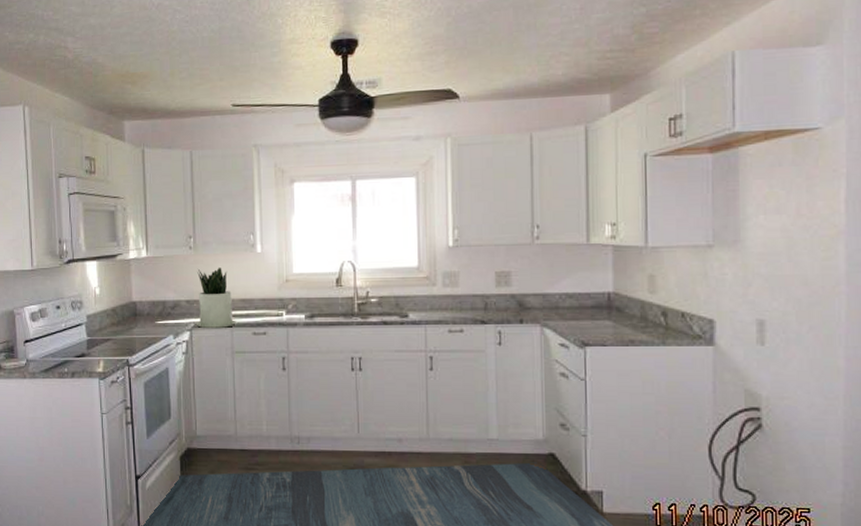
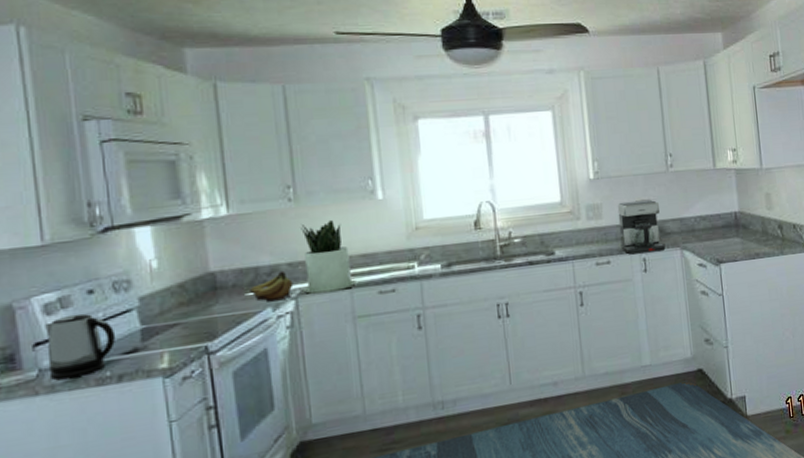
kettle: none [31,323,72,370] -> present [45,313,116,380]
fruit: none [157,306,189,331] -> present [248,270,294,302]
coffee maker: none [475,271,524,327] -> present [617,199,666,256]

